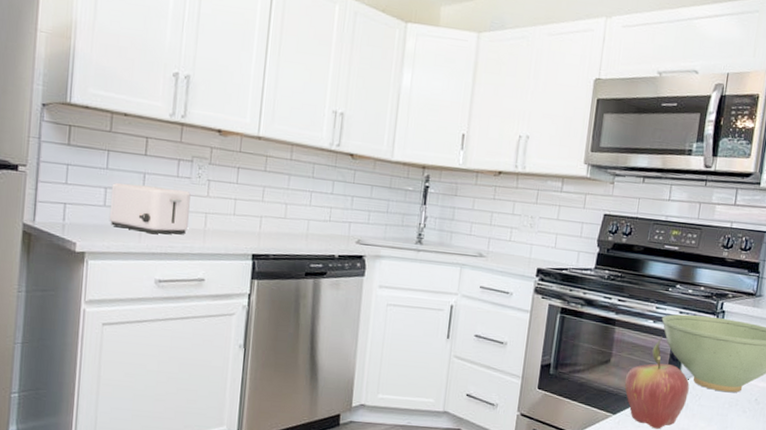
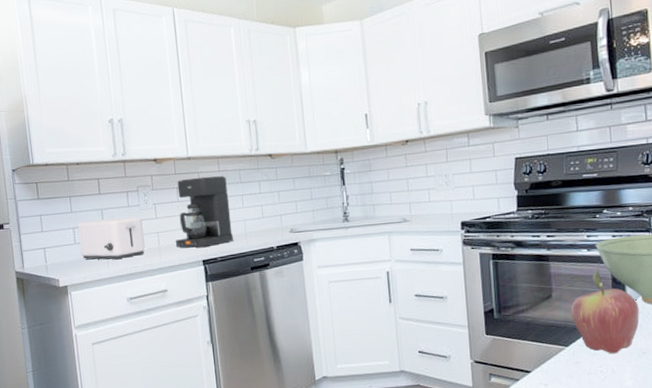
coffee maker: none [224,159,297,241] -> present [175,176,234,248]

